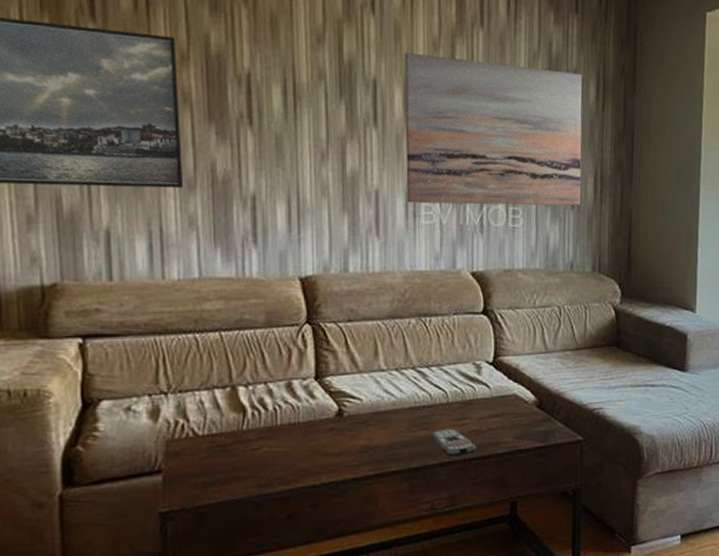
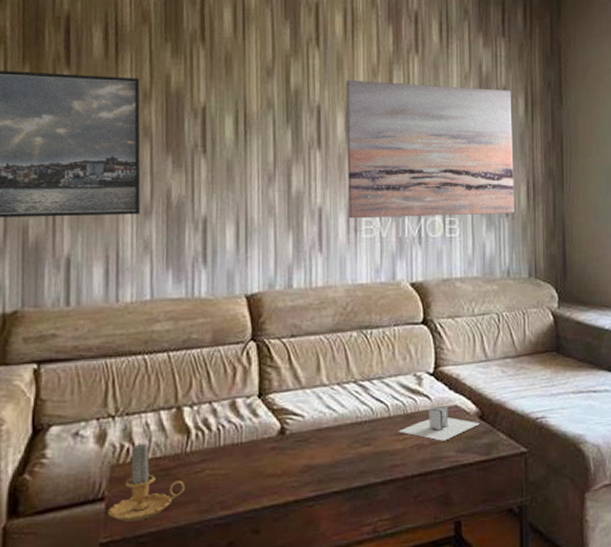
candle: none [165,419,243,494] -> present [107,442,185,522]
remote control: present [431,428,477,456] -> none [373,443,419,474]
video game console: none [456,394,538,427] -> present [398,406,480,441]

